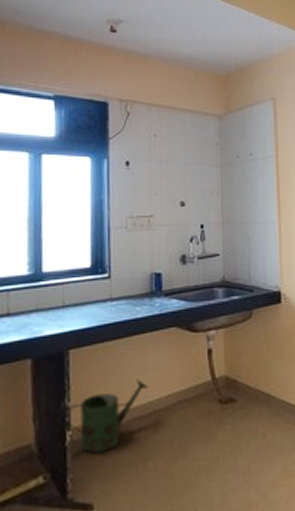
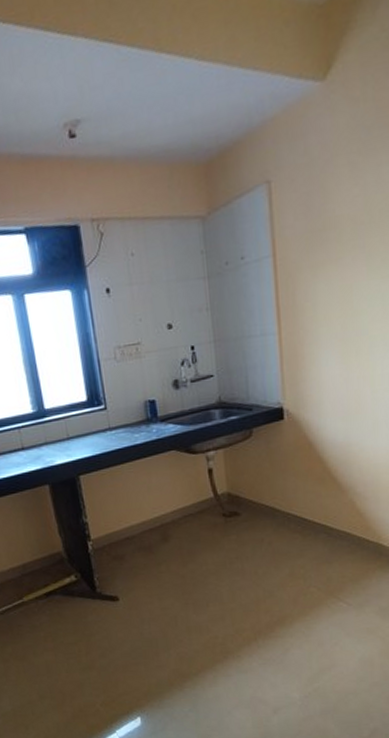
watering can: present [68,378,149,454] -> none [87,497,155,559]

